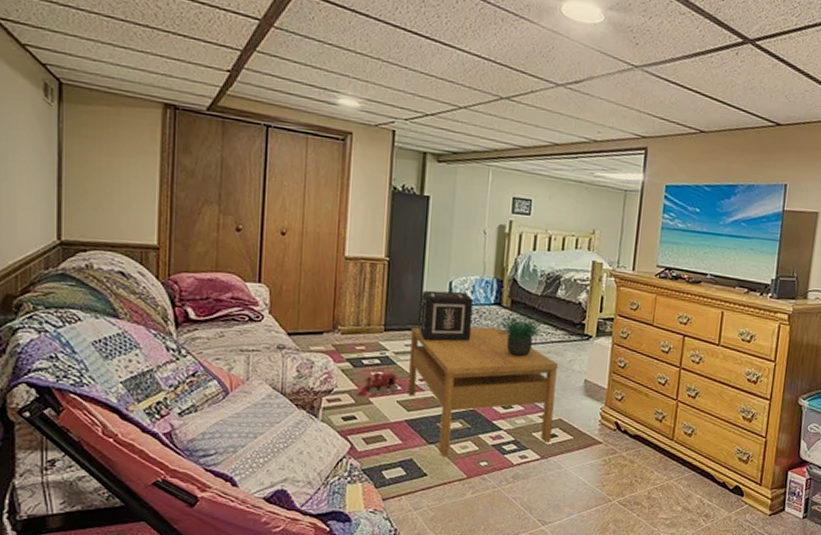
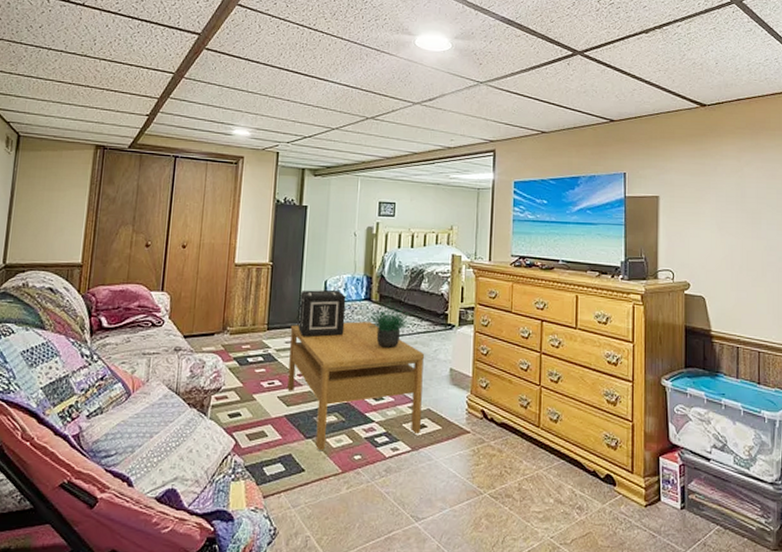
toy train: present [357,372,399,396] -> none [242,369,280,393]

